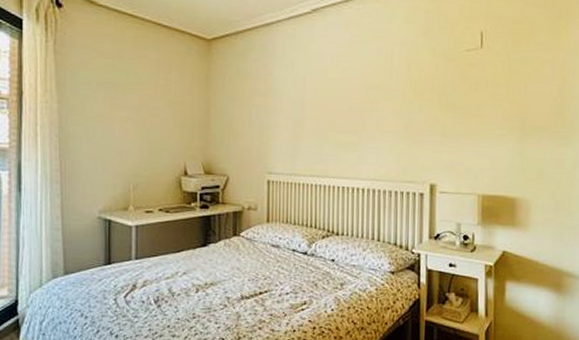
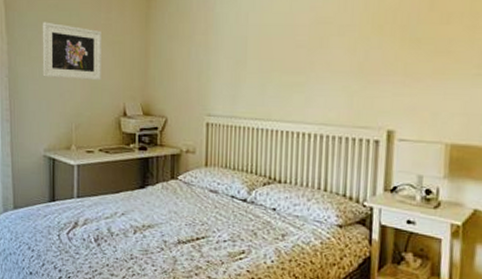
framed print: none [96,81,161,141] -> present [42,22,101,81]

